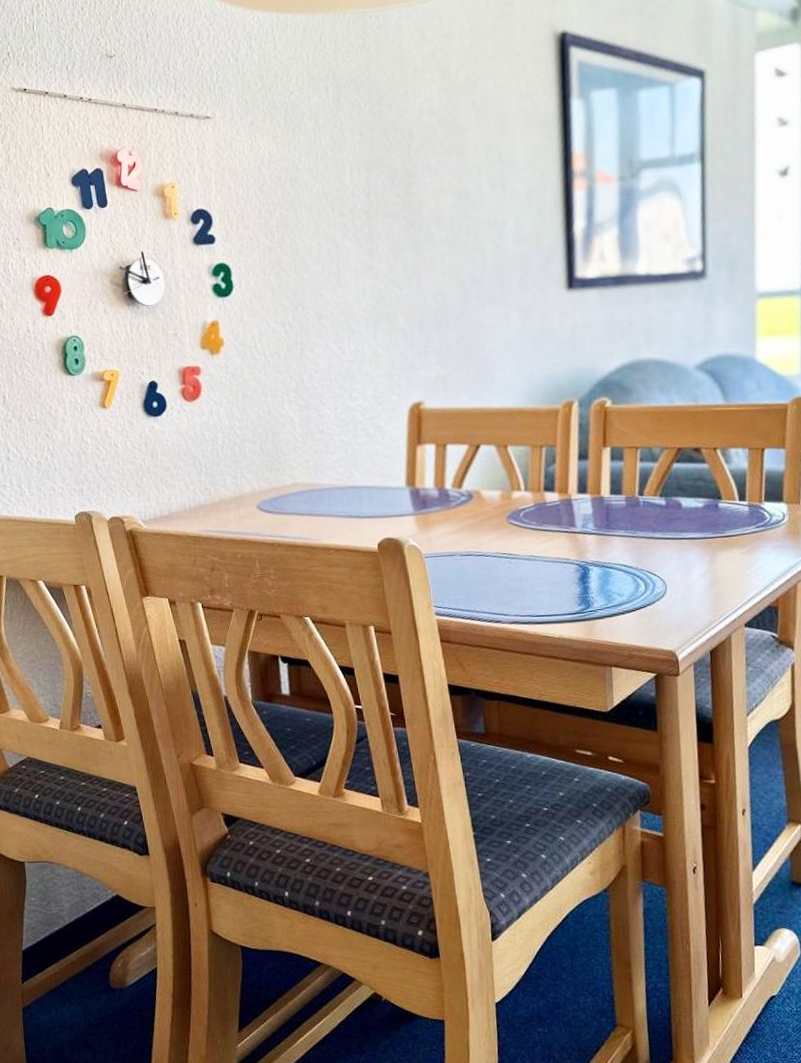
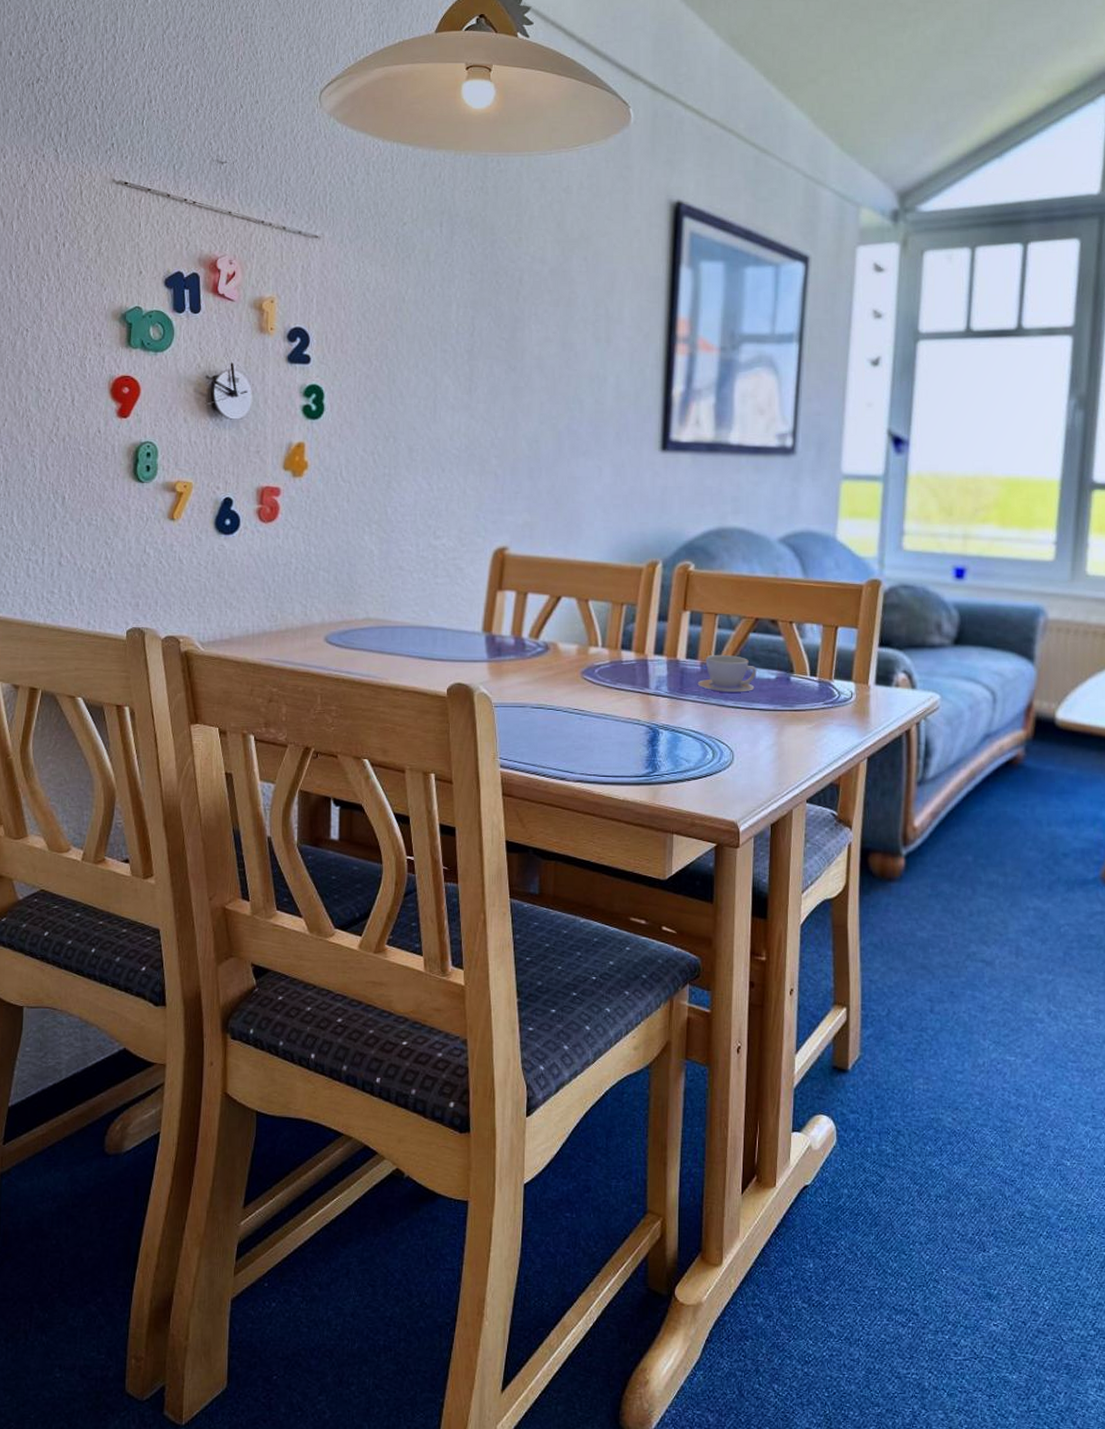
teacup: none [623,487,684,526] -> present [697,654,757,694]

